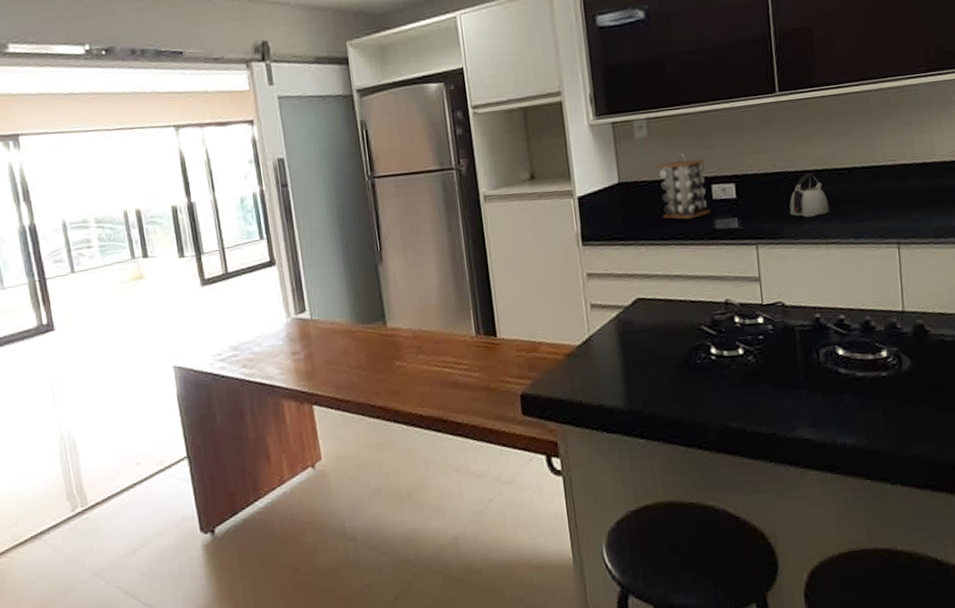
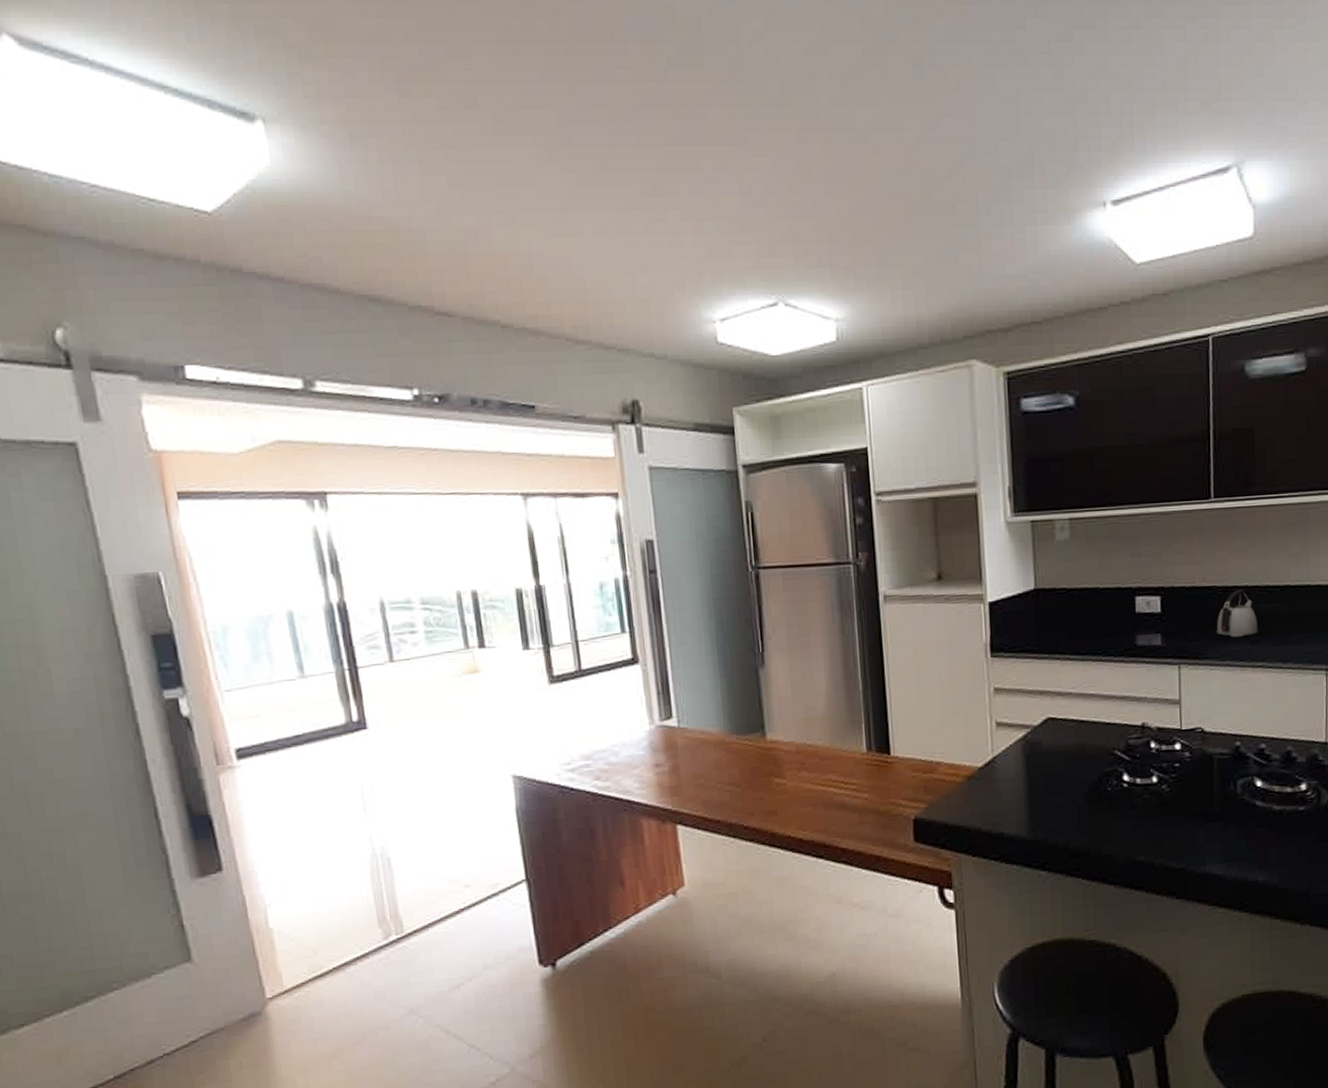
spice rack: present [657,152,710,220] -> none [1078,558,1132,634]

